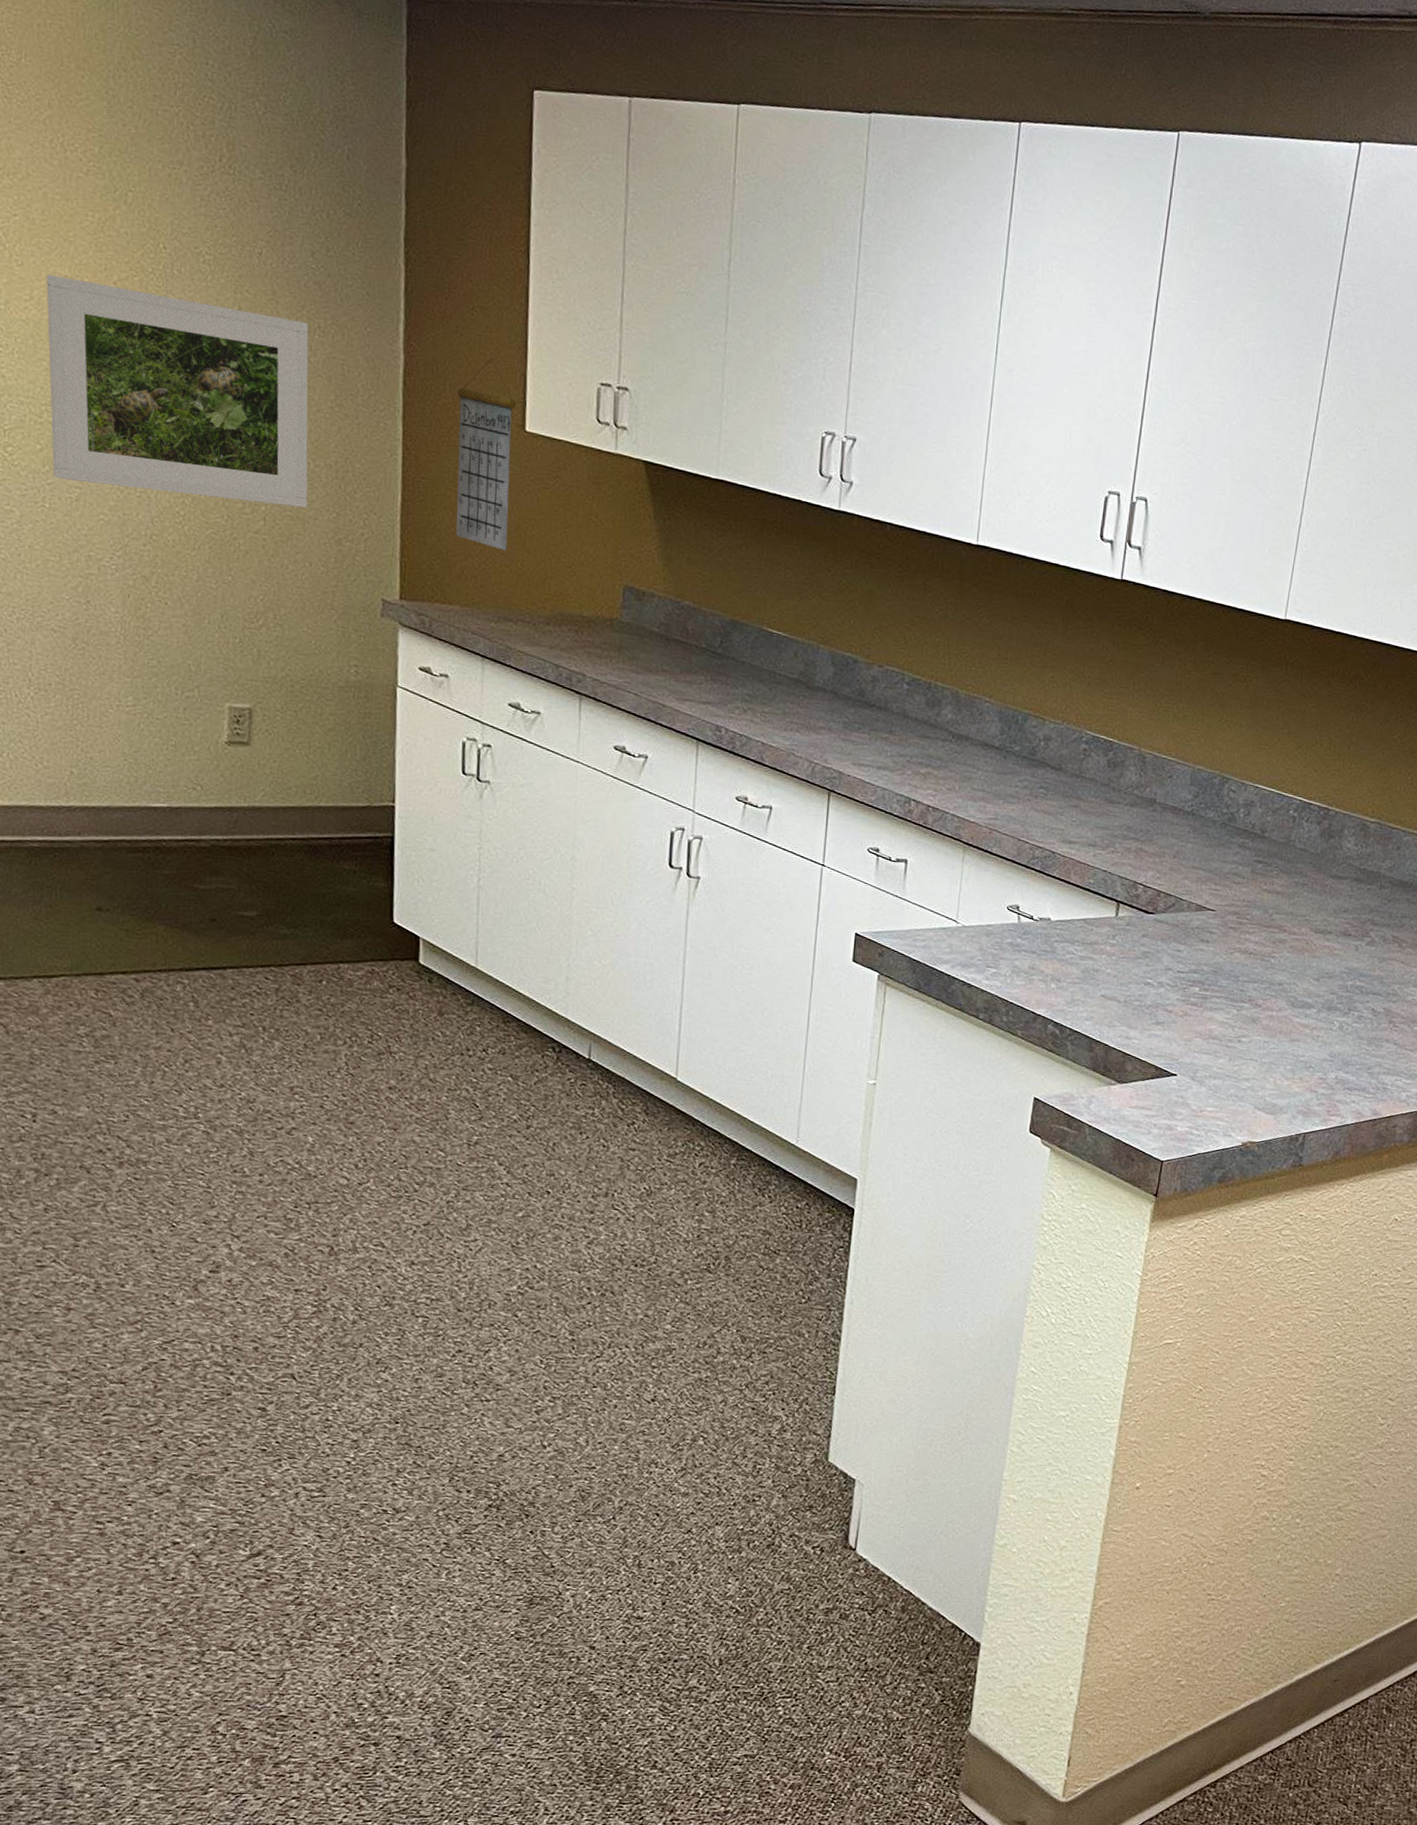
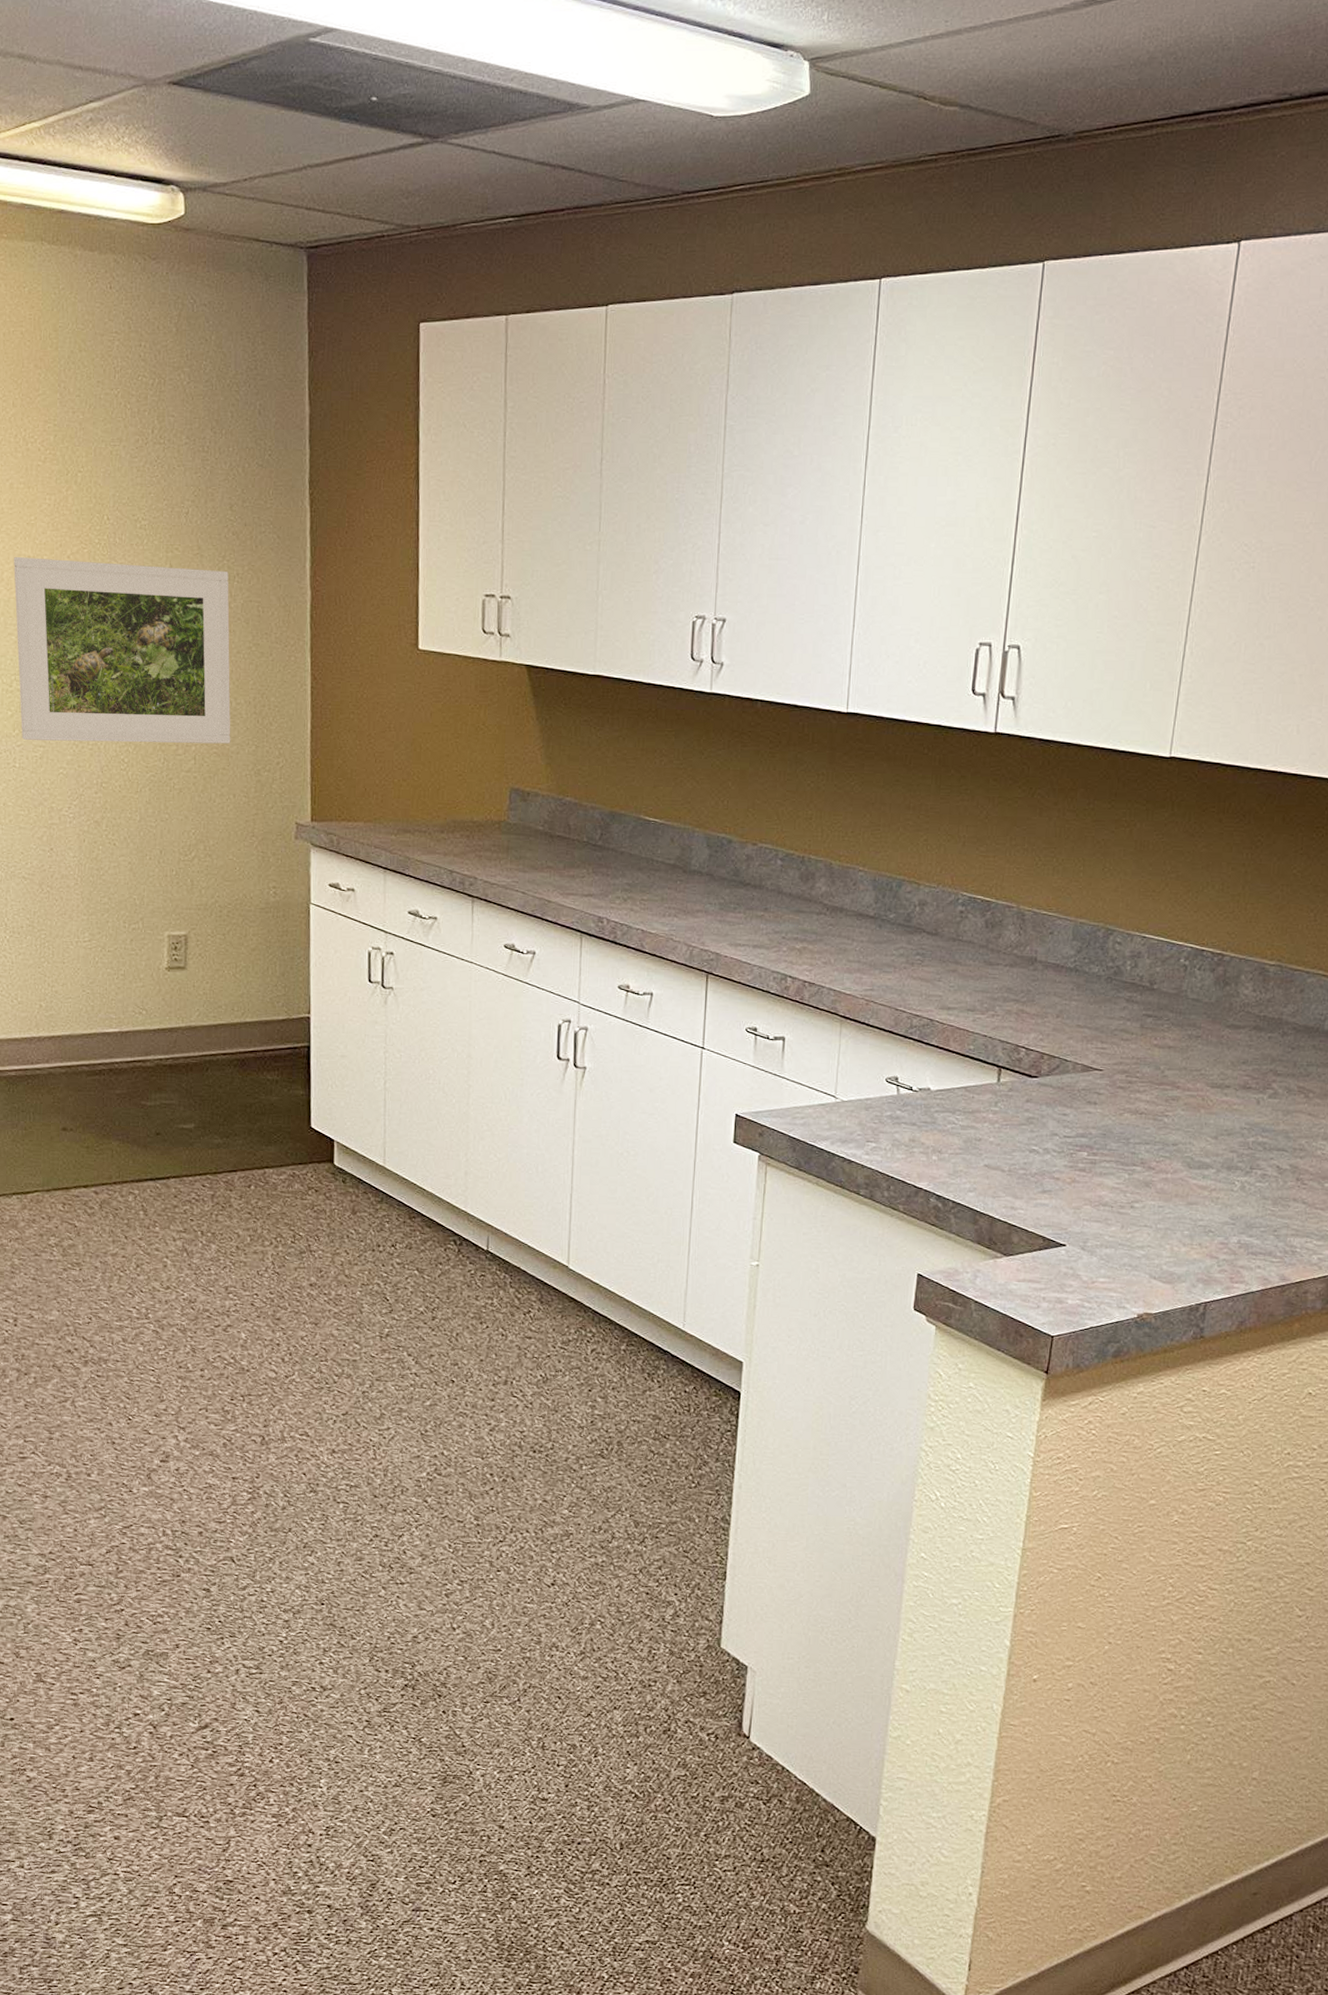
calendar: present [456,358,516,551] -> none [357,583,410,765]

